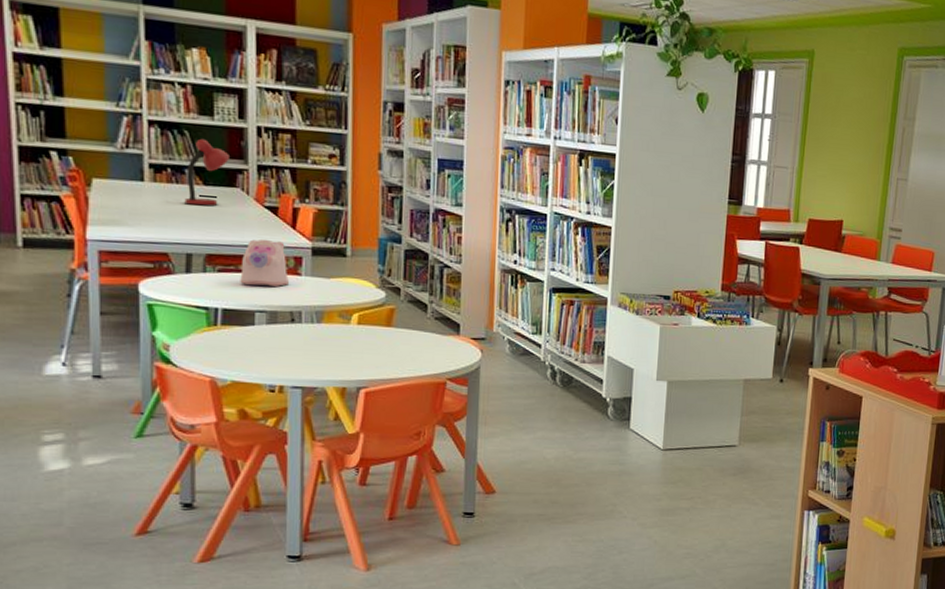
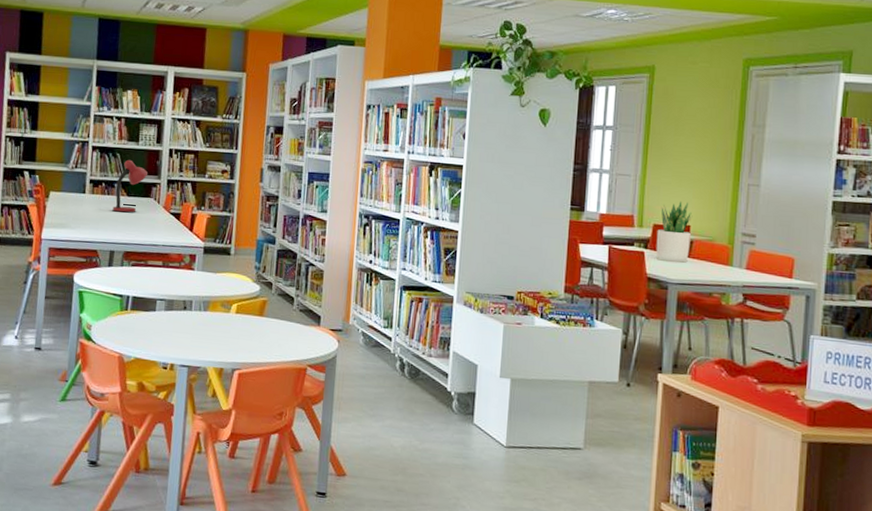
plush toy: present [240,238,289,286] -> none [147,239,184,279]
planter: none [810,194,846,259] -> present [656,200,693,264]

